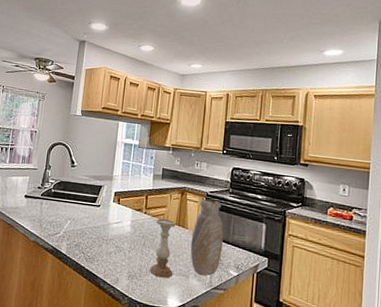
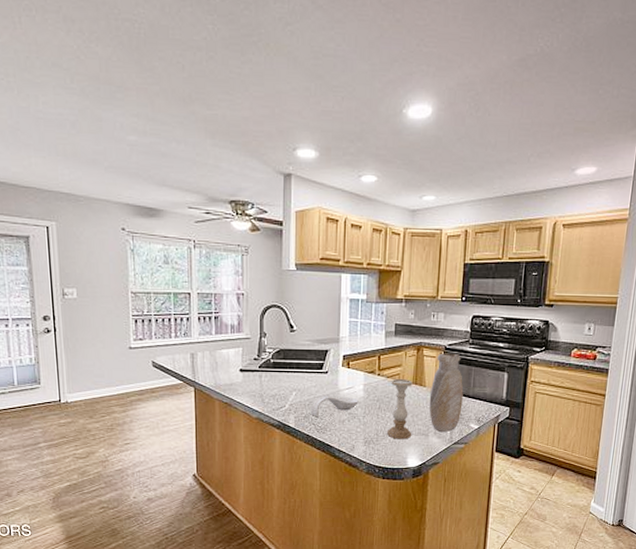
spoon rest: none [81,227,126,246] -> present [310,395,359,416]

